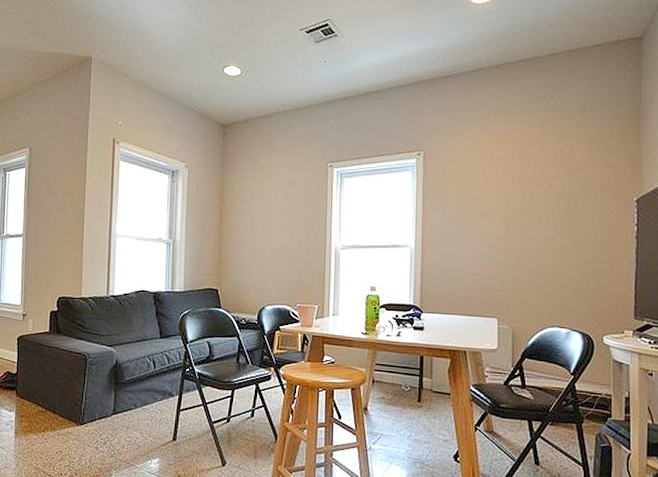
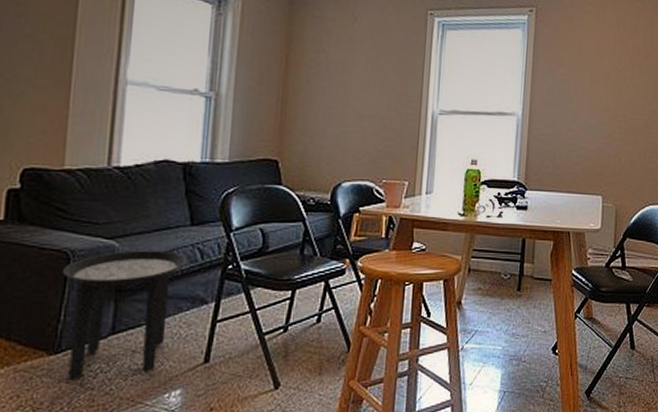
side table: none [83,355,159,444] -> present [63,250,187,380]

